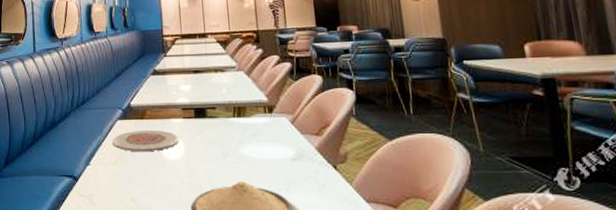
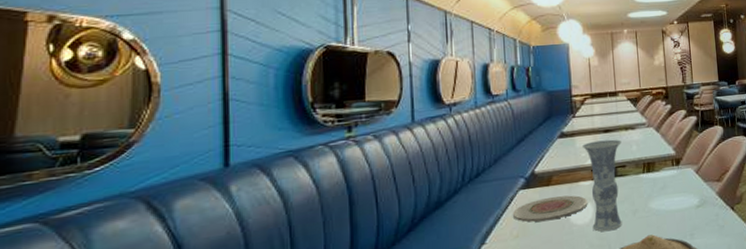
vase: none [172,80,213,171] -> present [581,139,622,232]

